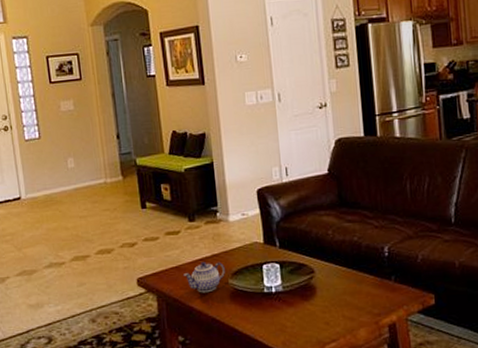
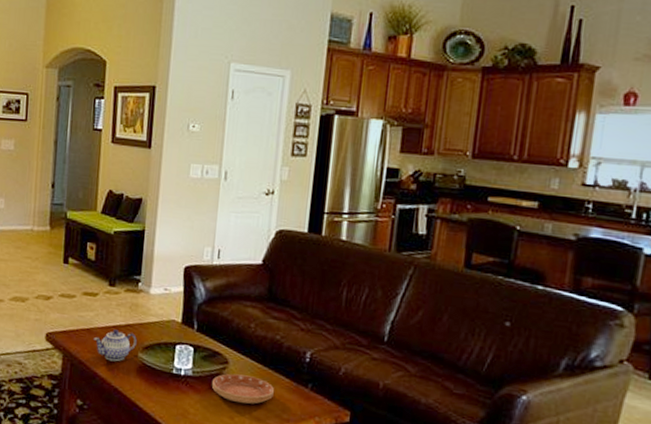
saucer: none [302,280,361,308] -> present [211,373,274,404]

